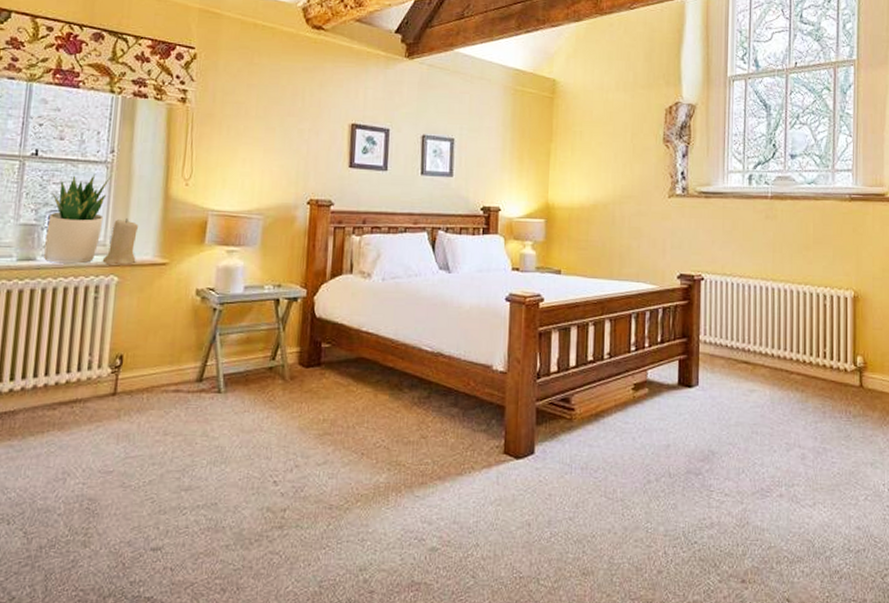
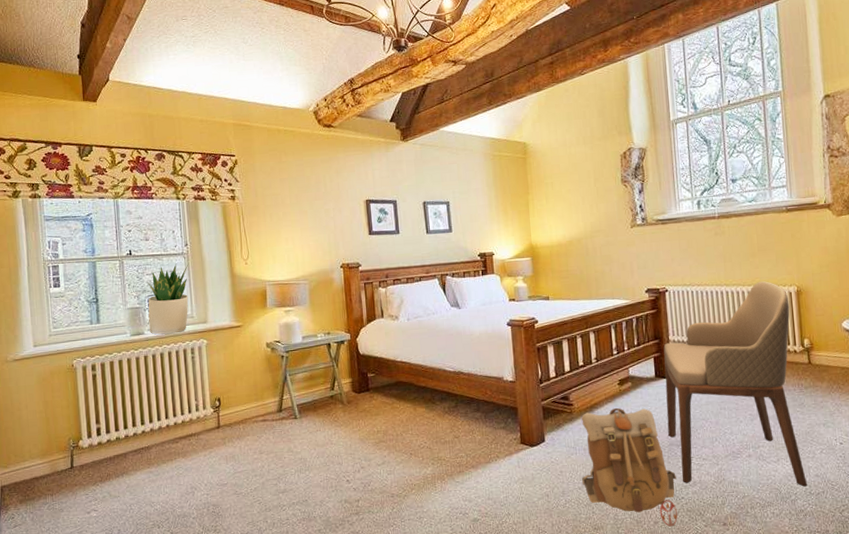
candle: present [102,218,138,265] -> none [193,295,218,332]
backpack: none [575,419,691,579] -> present [581,408,678,527]
armchair: none [686,280,847,541] -> present [663,281,808,487]

